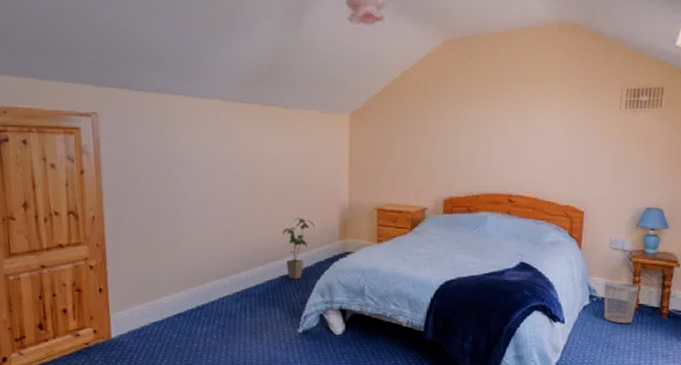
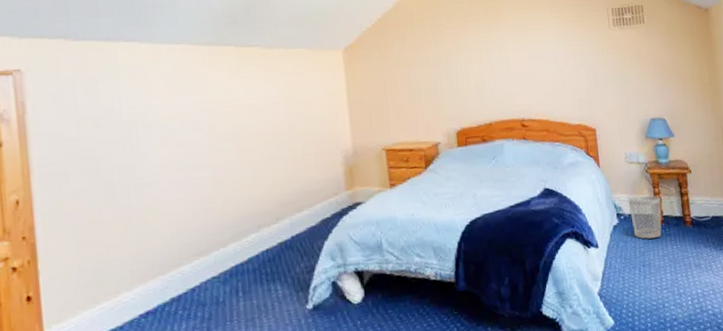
house plant: present [282,217,315,280] -> none [277,169,315,245]

